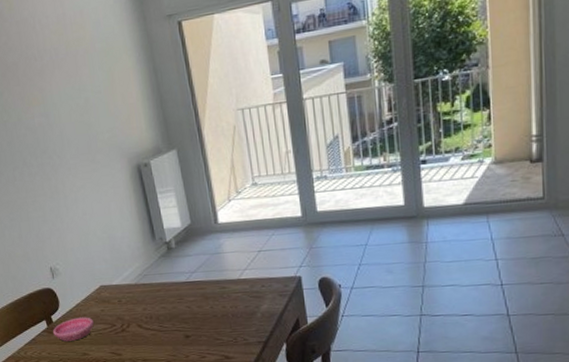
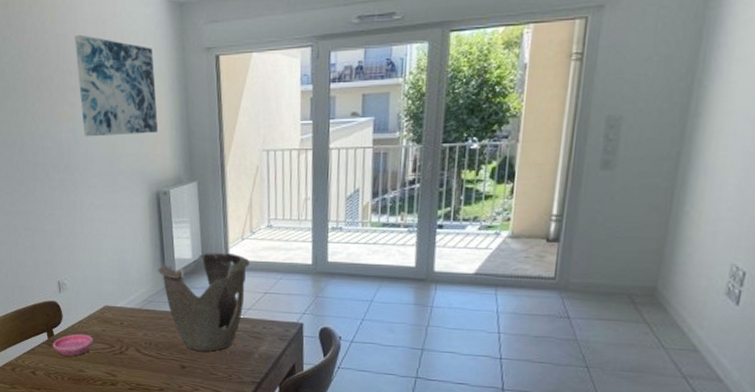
wall art: none [34,18,131,120] -> present [74,34,159,137]
decorative bowl: none [149,216,240,318] -> present [158,253,250,352]

